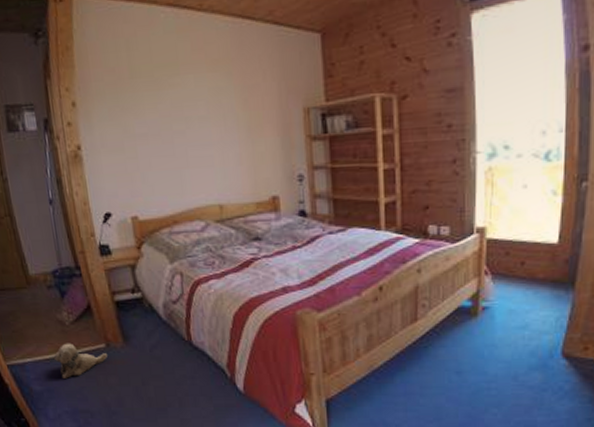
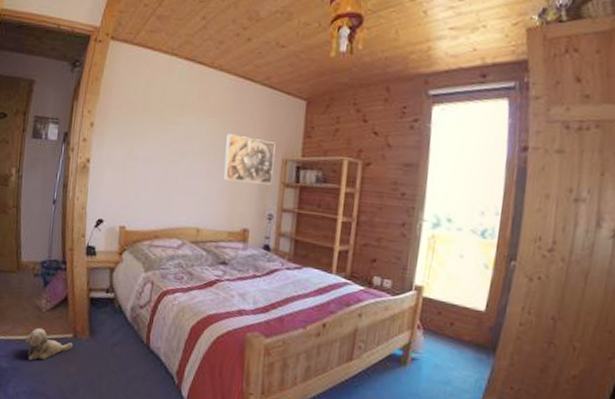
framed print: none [234,88,296,144] -> present [224,134,276,185]

